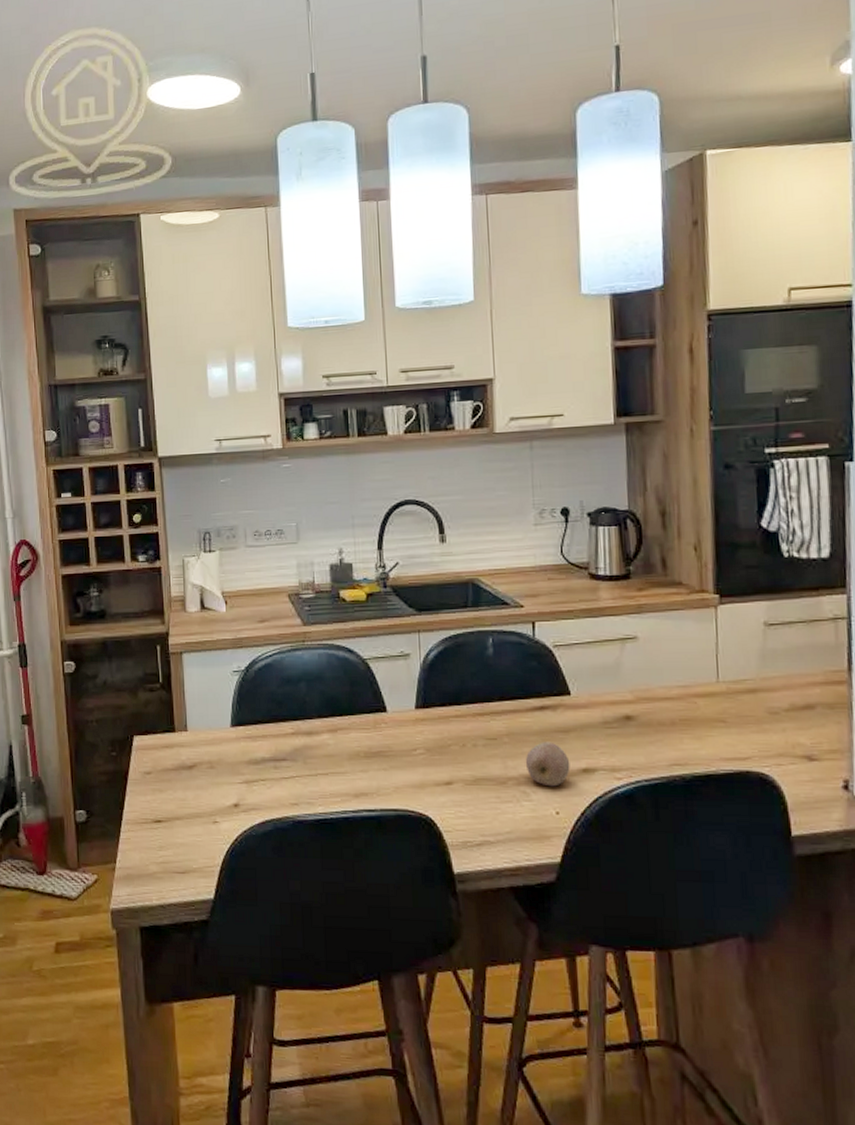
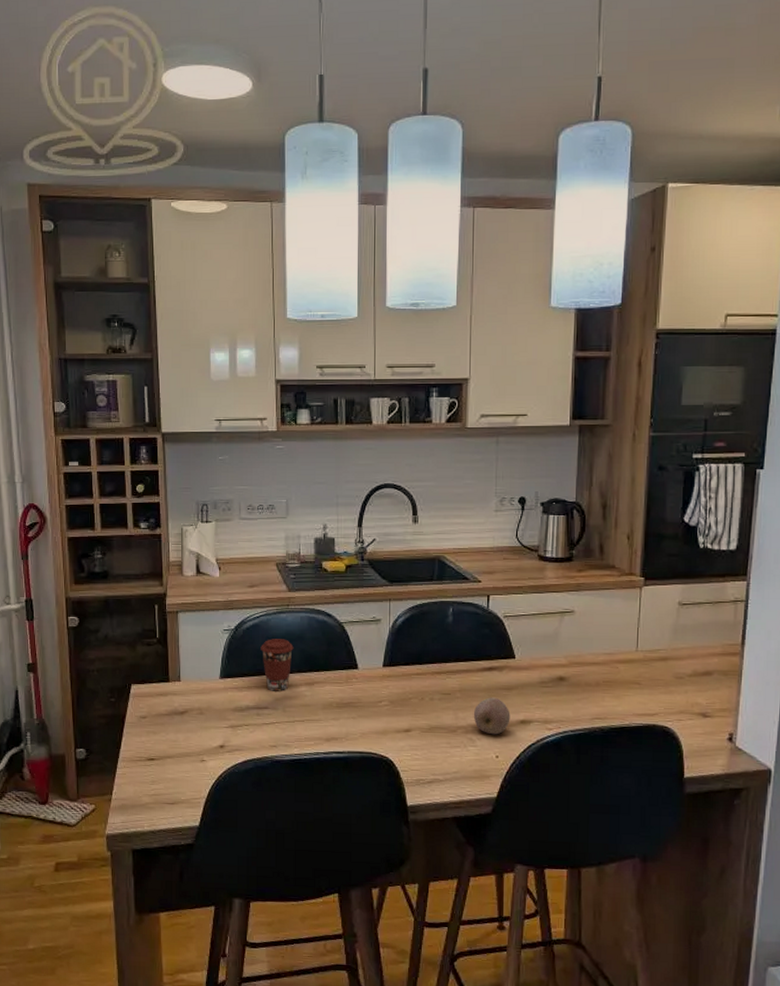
coffee cup: none [275,680,313,740] -> present [260,639,294,691]

